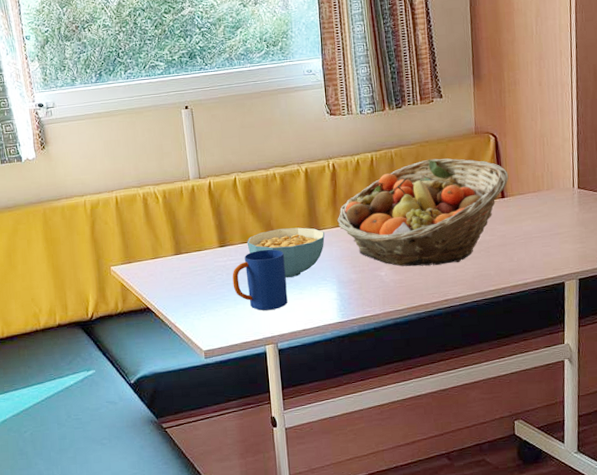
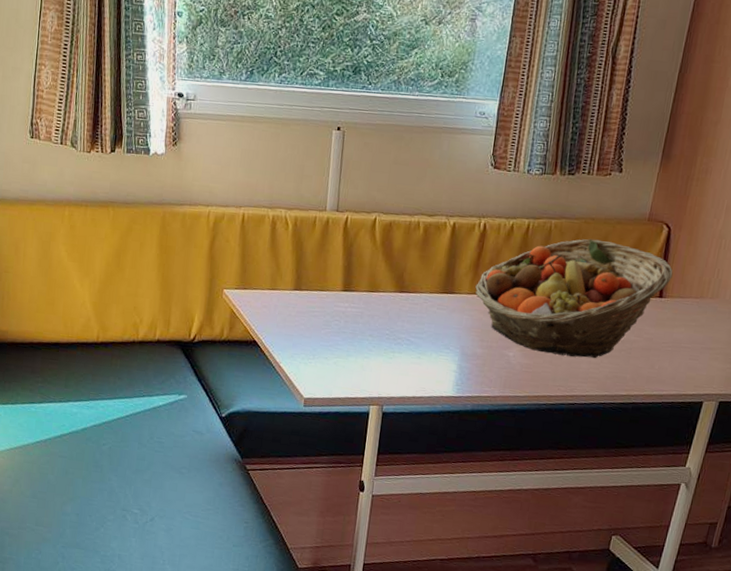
mug: present [232,249,288,311] -> none [348,302,411,370]
cereal bowl: present [247,227,325,278] -> none [373,283,458,339]

